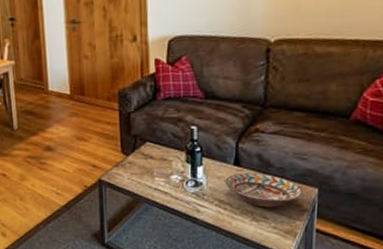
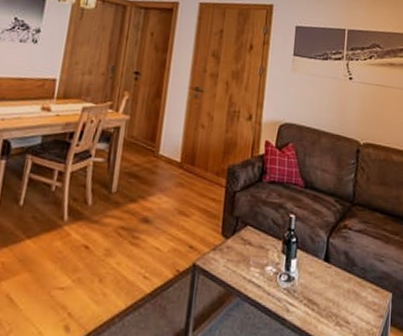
decorative bowl: present [225,173,303,207] -> none [315,270,380,311]

